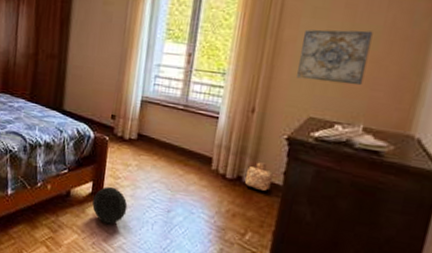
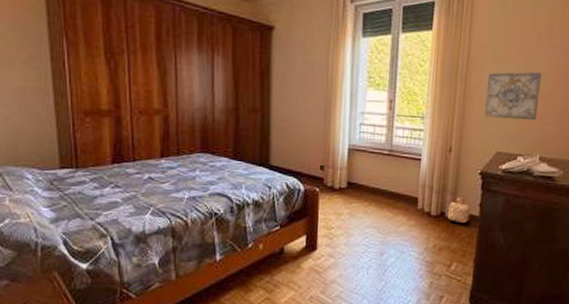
ball: present [92,186,128,224] -> none [307,237,342,275]

